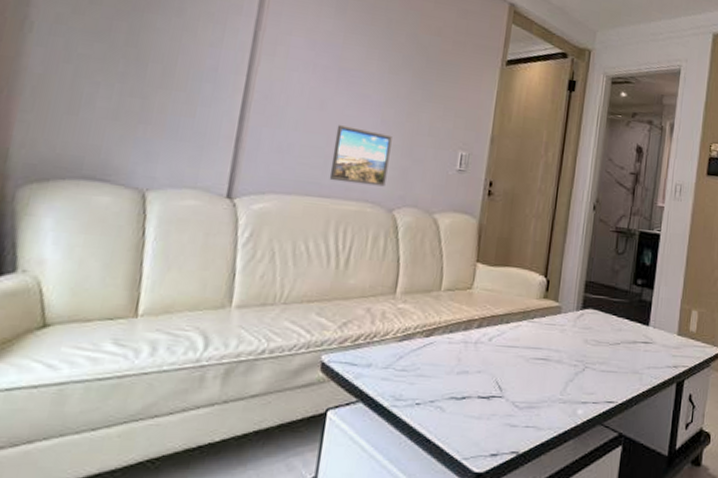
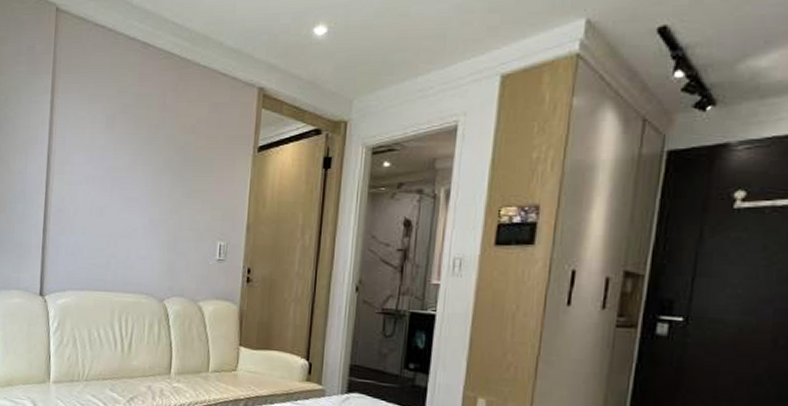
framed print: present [329,125,392,187] -> none [111,228,159,279]

